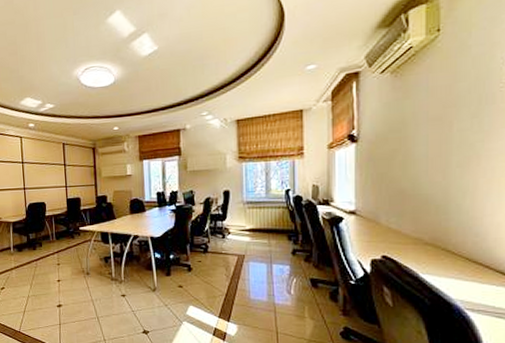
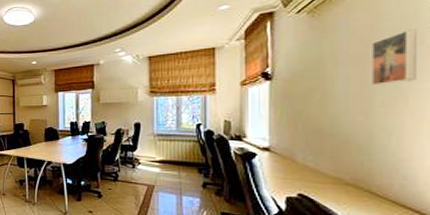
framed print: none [449,88,489,146] -> present [372,28,417,86]

